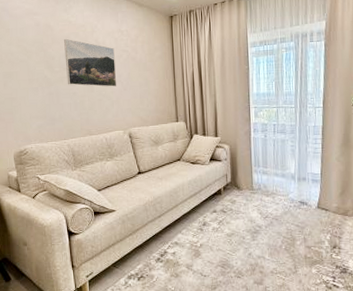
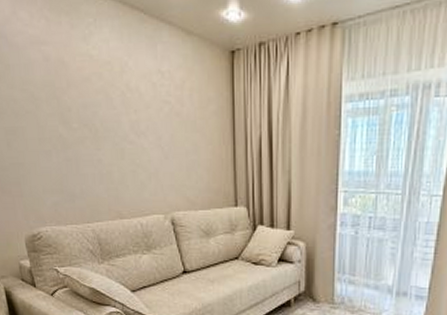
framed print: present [64,38,117,87] -> none [83,81,156,154]

